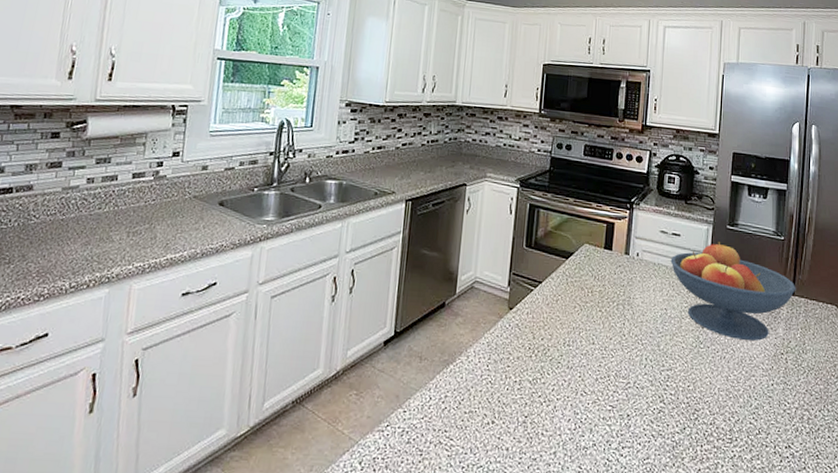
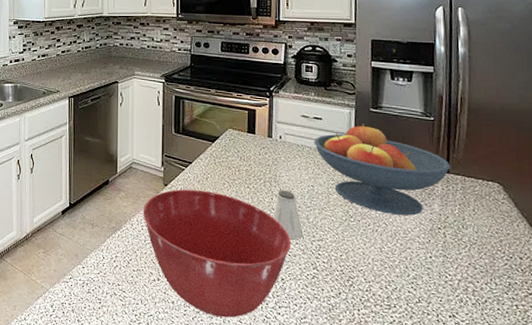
mixing bowl: none [481,313,640,464] -> present [142,189,291,318]
saltshaker: none [623,314,653,370] -> present [273,190,304,240]

